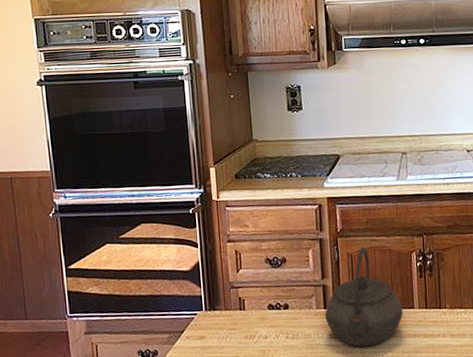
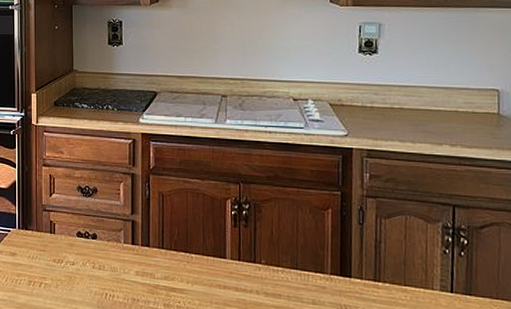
kettle: present [325,246,403,347] -> none [132,187,214,291]

